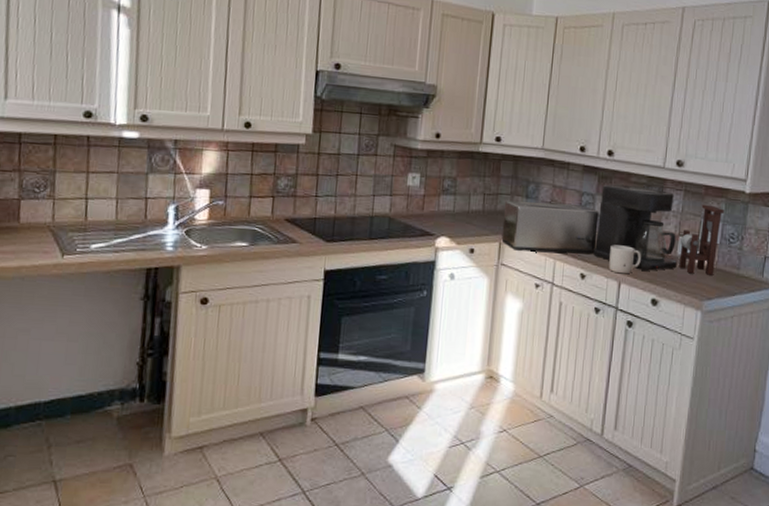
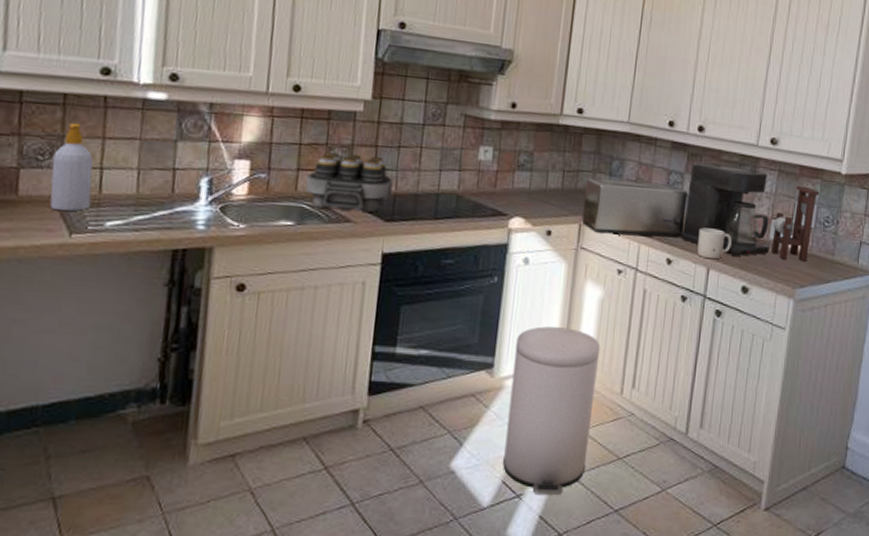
soap bottle: none [45,159,80,236] -> present [49,123,94,212]
spice rack: none [257,181,333,234] -> present [305,152,393,213]
pedal bin: none [434,336,521,488] -> present [502,326,601,494]

